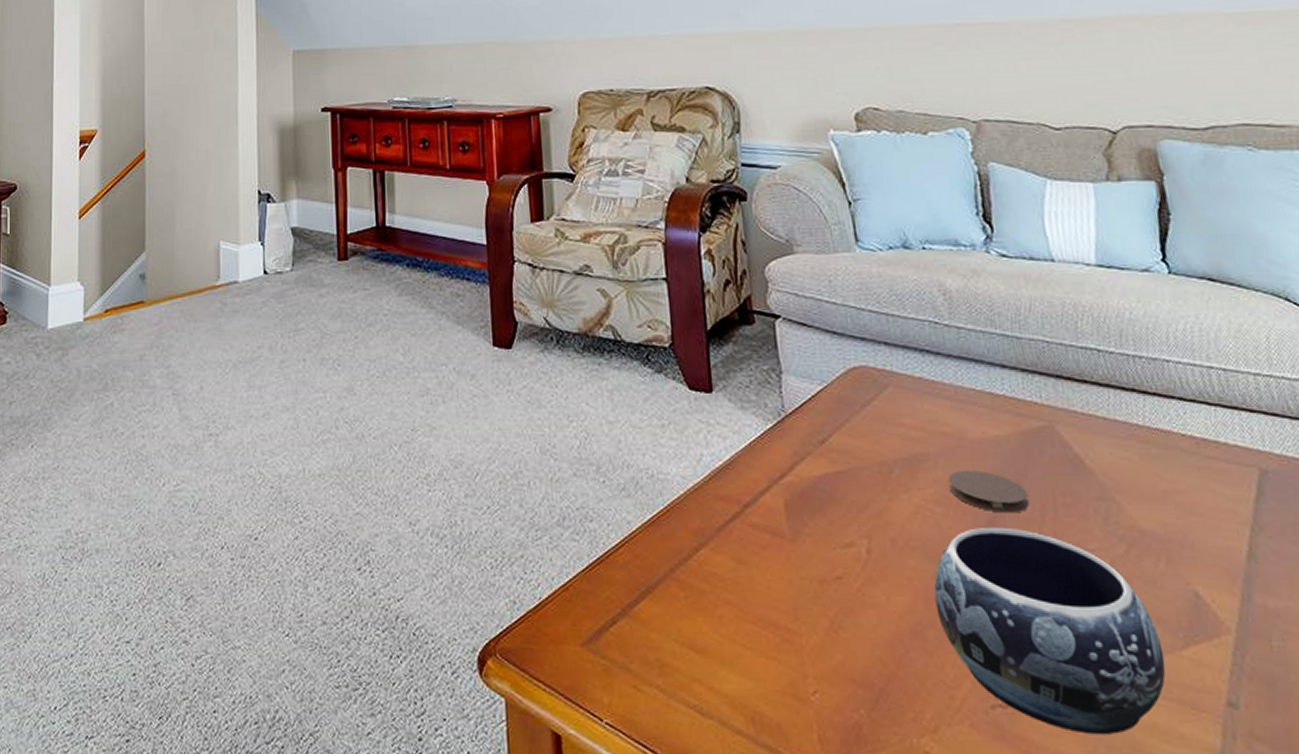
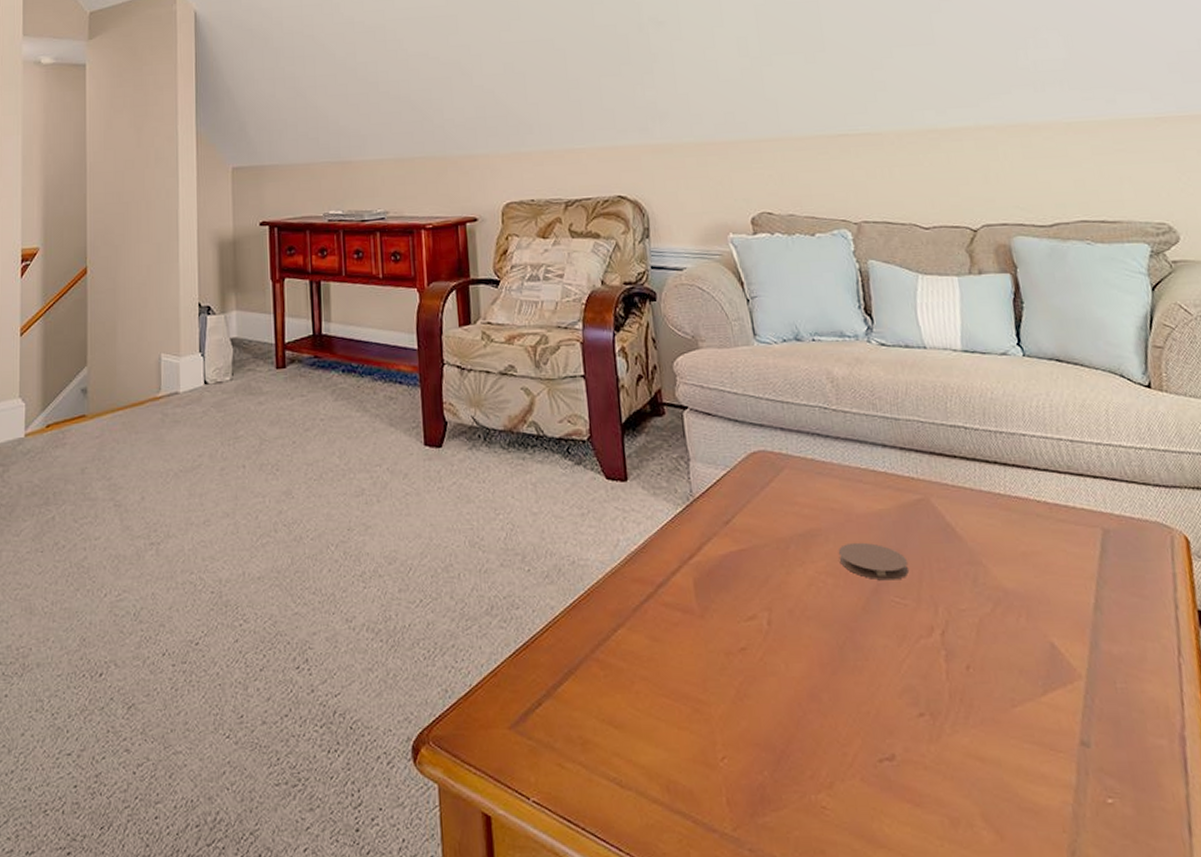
decorative bowl: present [934,527,1166,735] -> none [827,593,1028,780]

